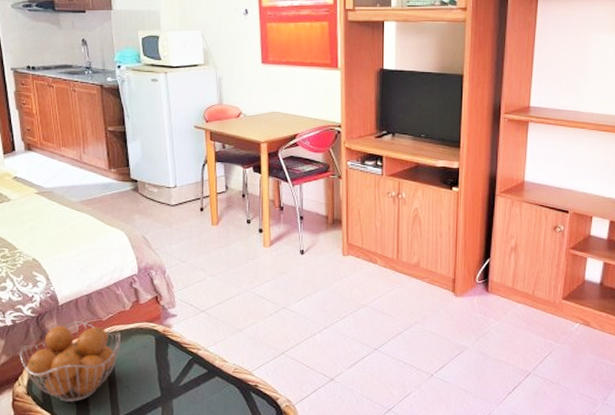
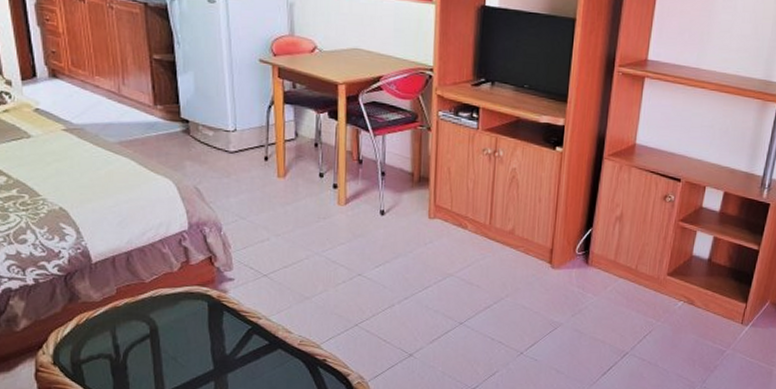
fruit basket: present [19,321,121,402] -> none [43,282,167,374]

